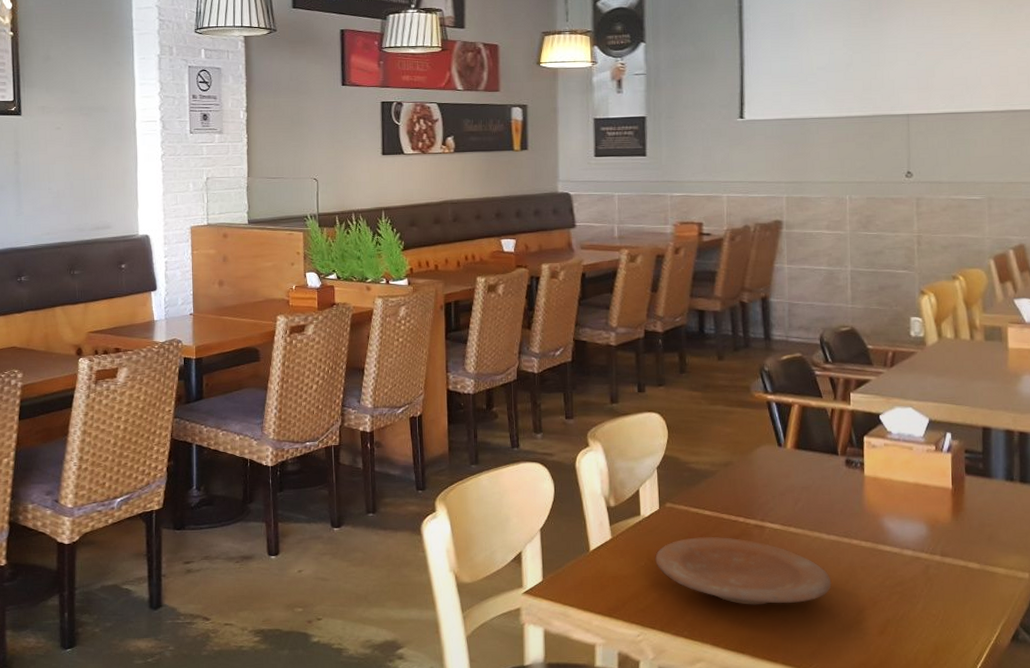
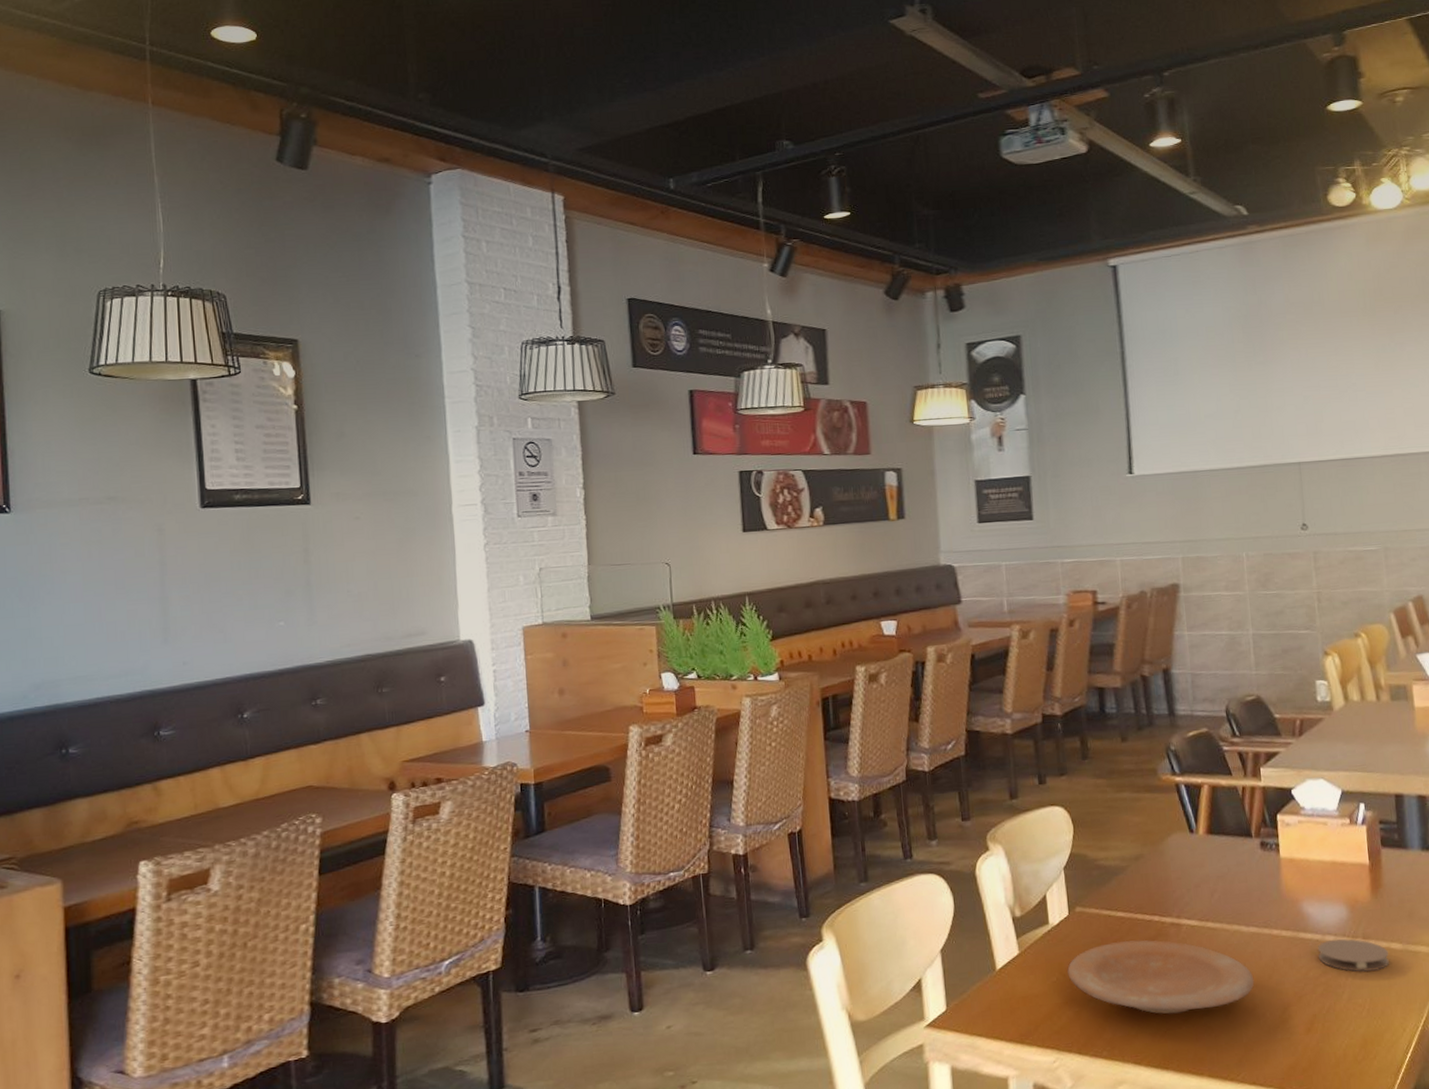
coaster: none [896,553,965,587] -> present [1318,938,1389,973]

